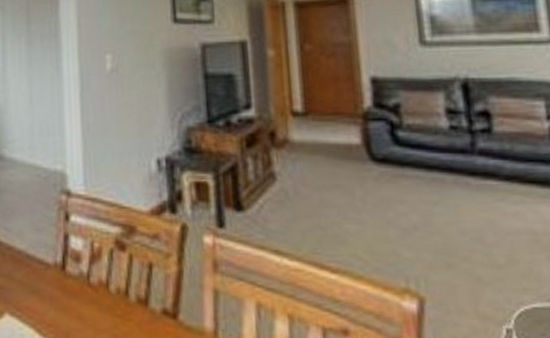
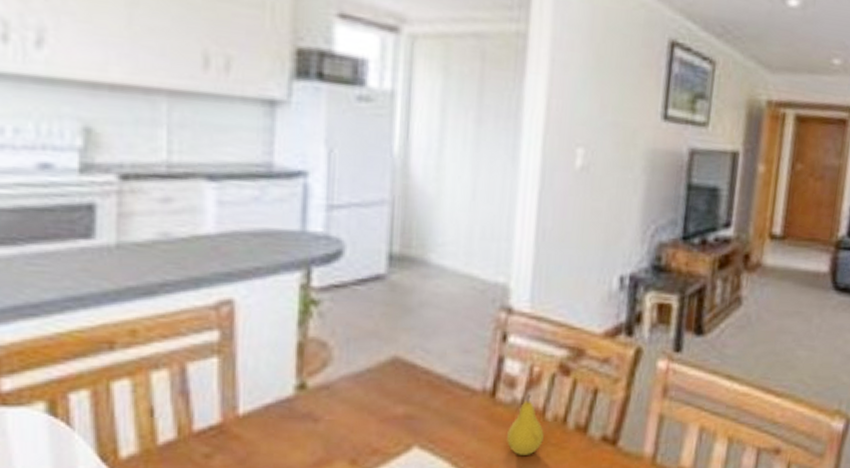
fruit: none [79,268,110,325] -> present [507,394,544,455]

